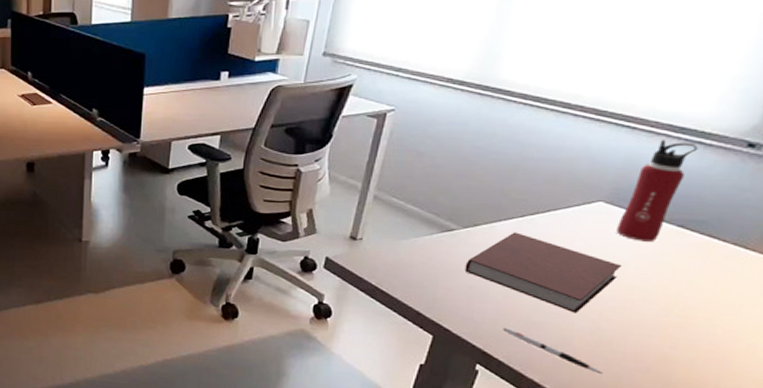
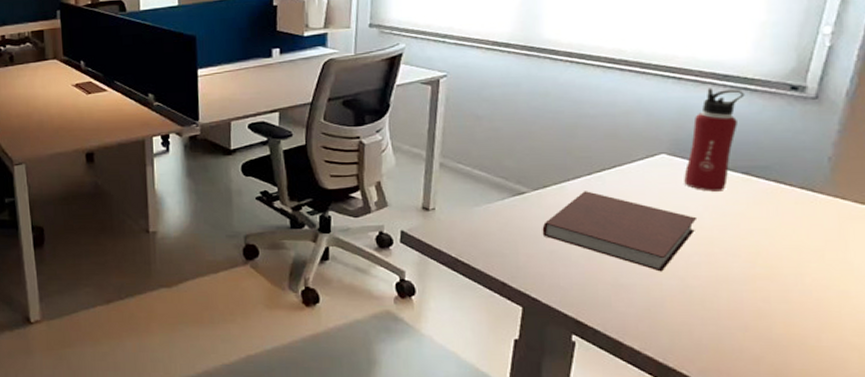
pen: present [503,327,603,375] -> none [592,293,701,336]

